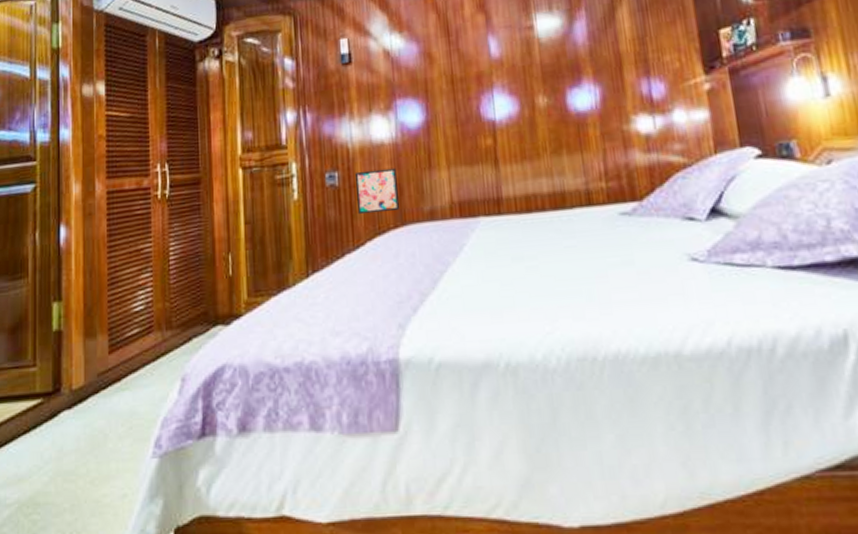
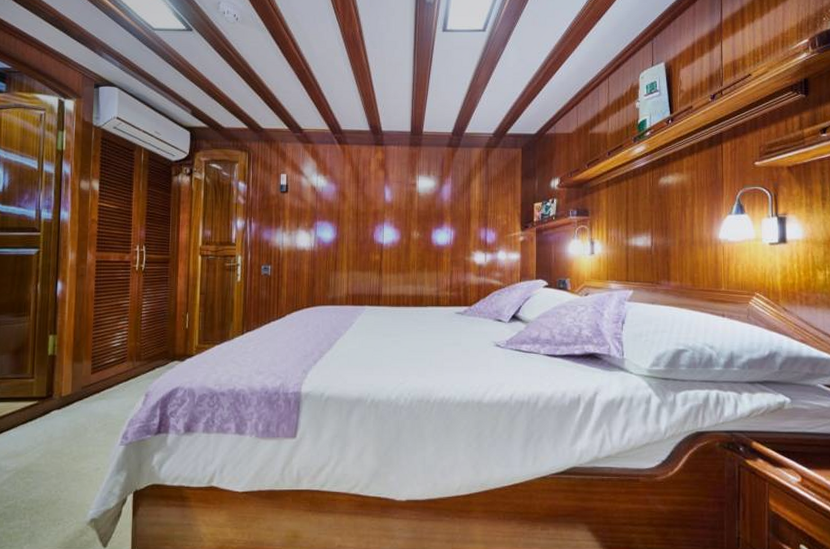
wall art: present [354,167,399,215] -> none [282,267,312,296]

